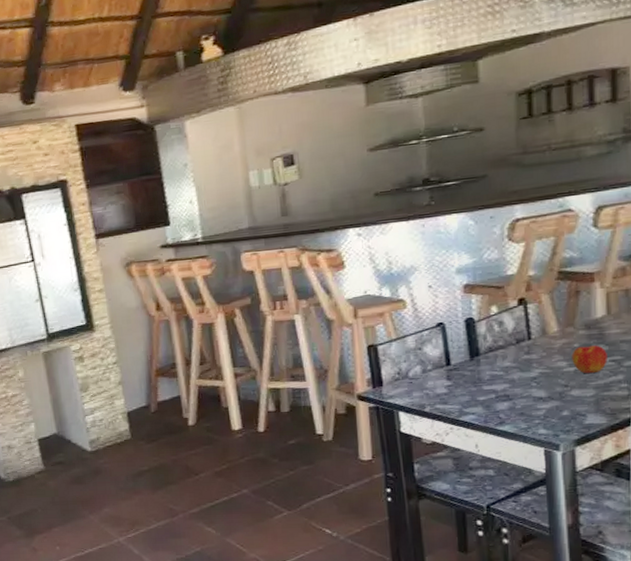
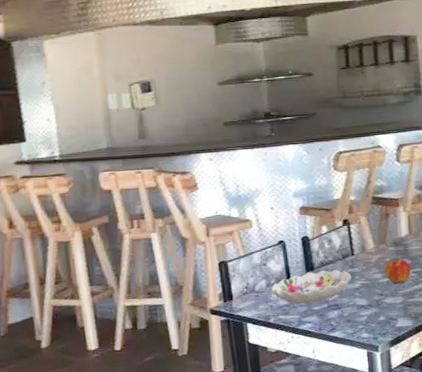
decorative bowl: none [428,355,527,394] -> present [271,269,352,305]

